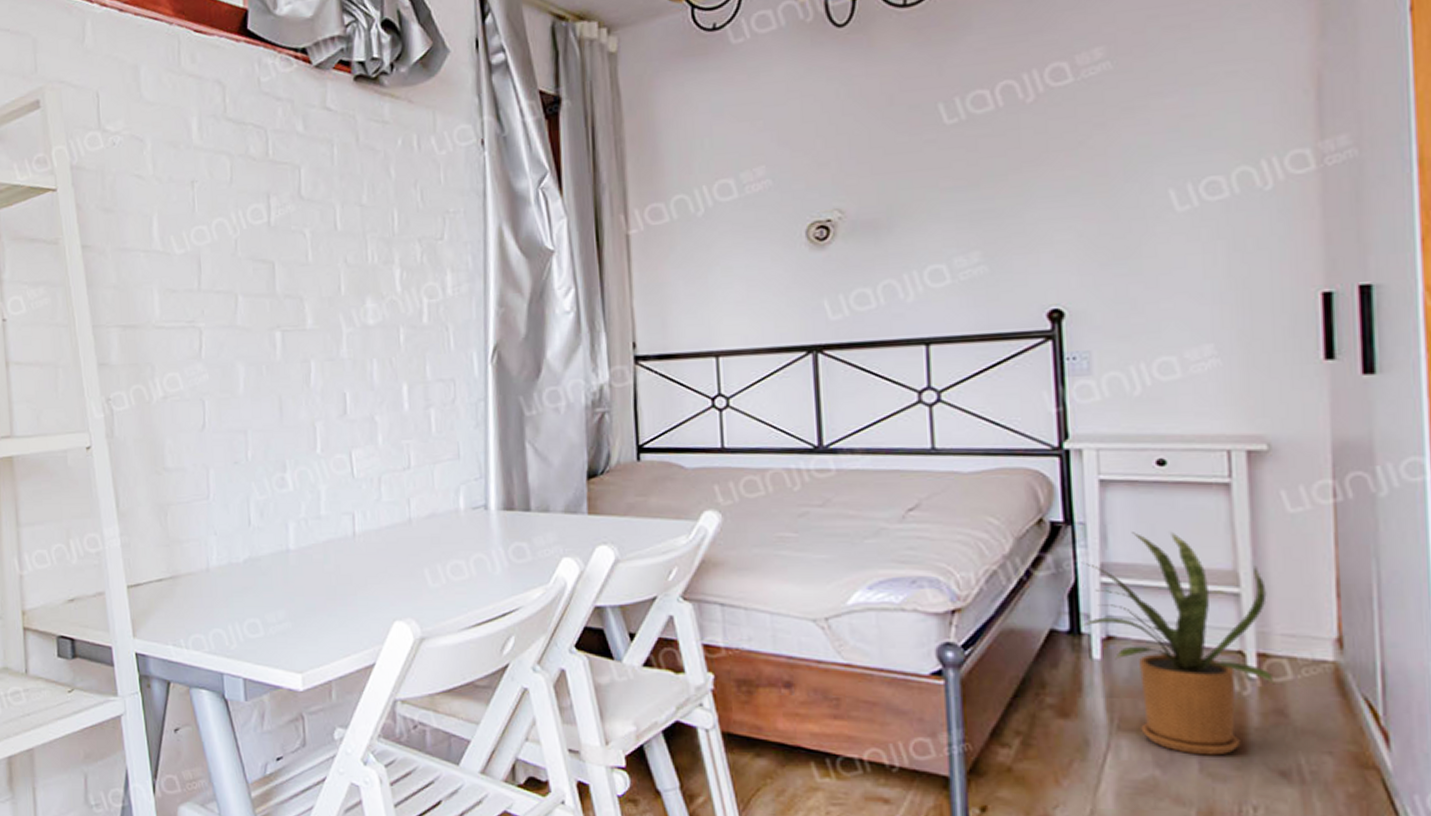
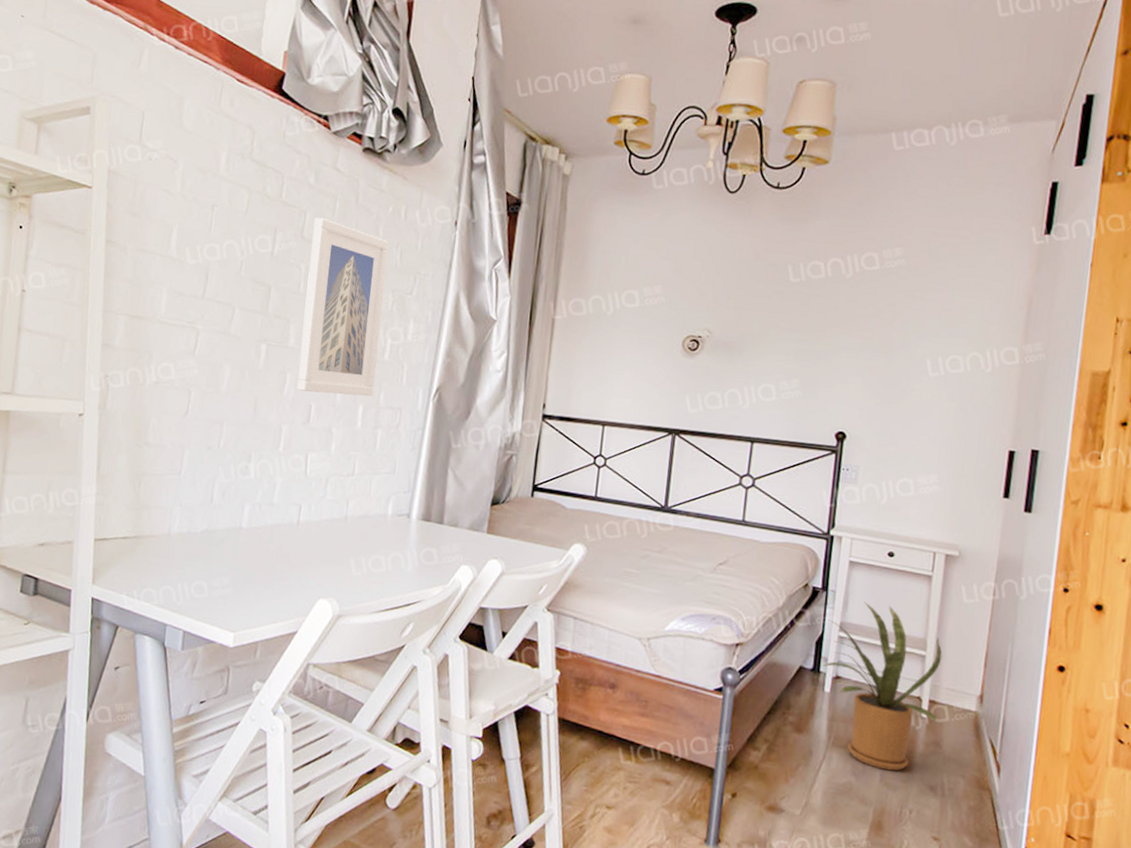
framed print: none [311,169,417,379] -> present [297,217,389,397]

